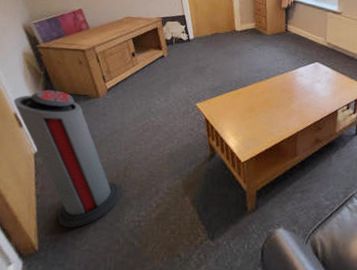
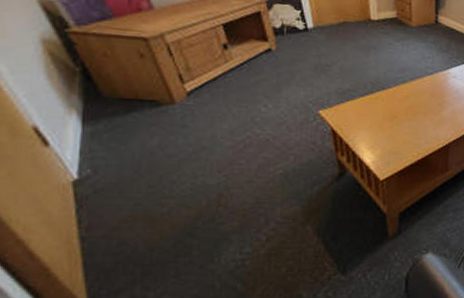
air purifier: present [13,89,121,228] -> none [30,93,215,277]

